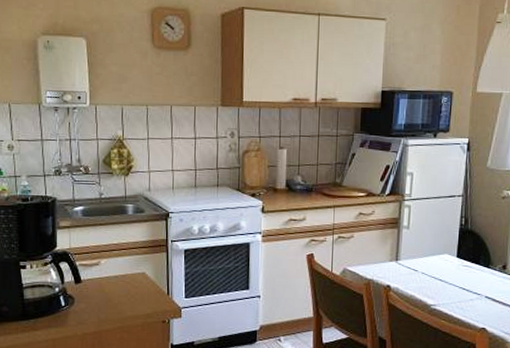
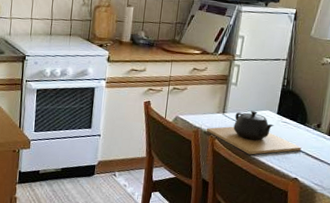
teapot: none [378,256,487,306] -> present [206,111,302,155]

